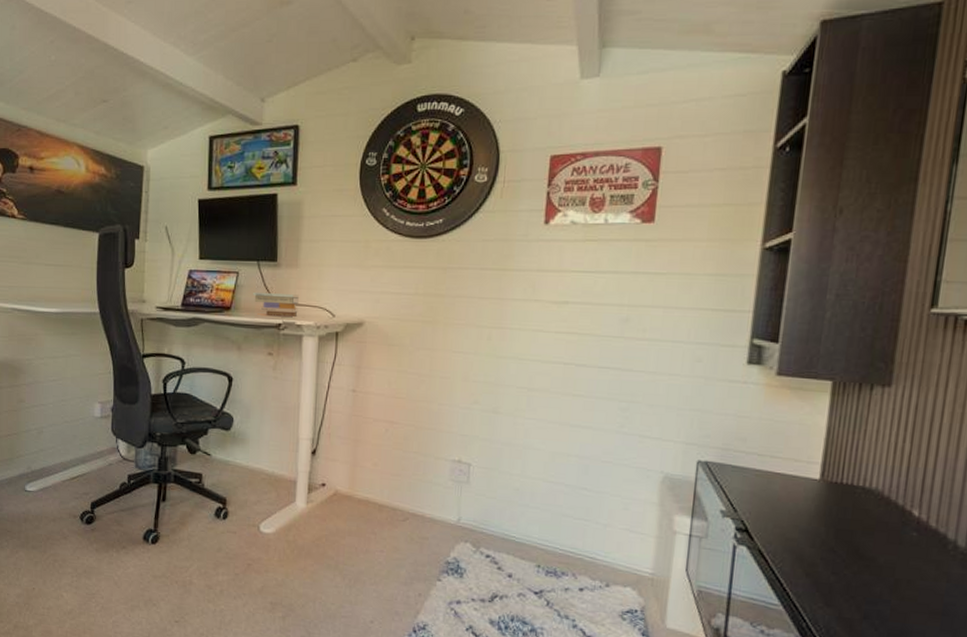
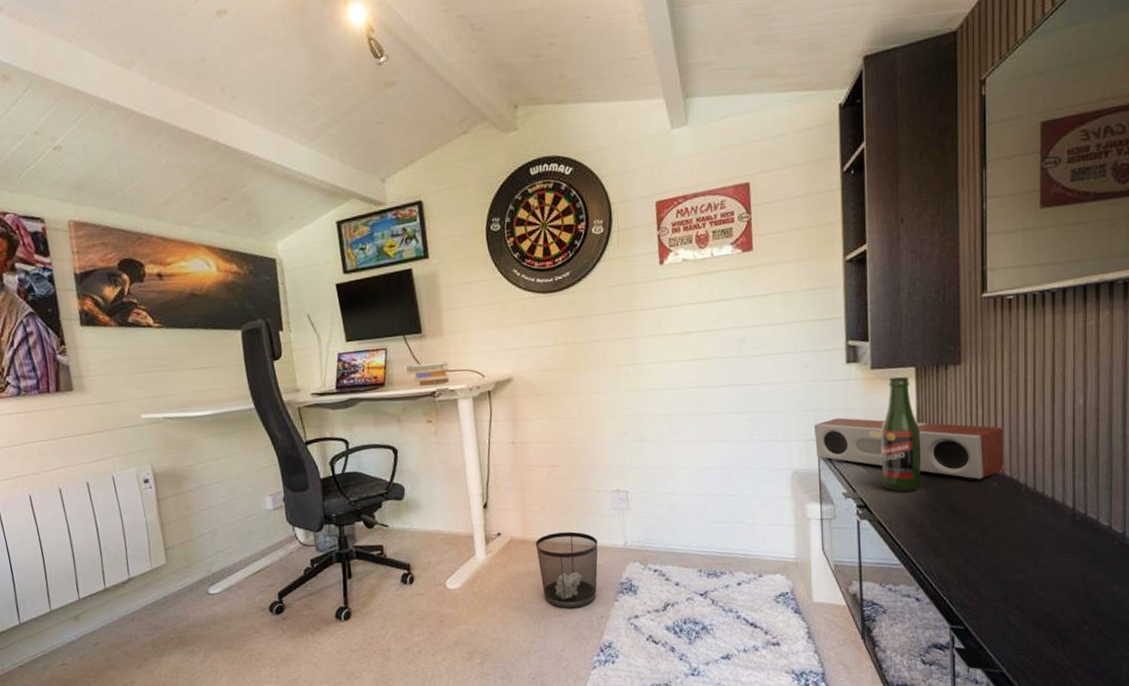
waste bin: none [360,494,429,580] -> present [535,531,598,609]
speaker: none [695,424,936,525] -> present [814,418,1006,481]
beer bottle: none [771,388,828,523] -> present [880,377,922,492]

